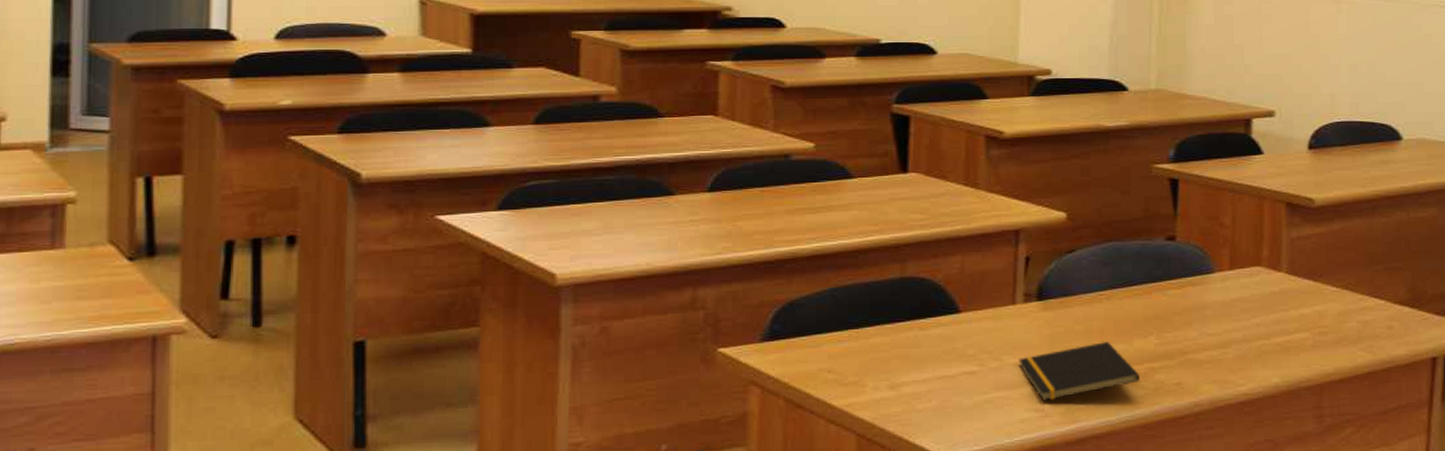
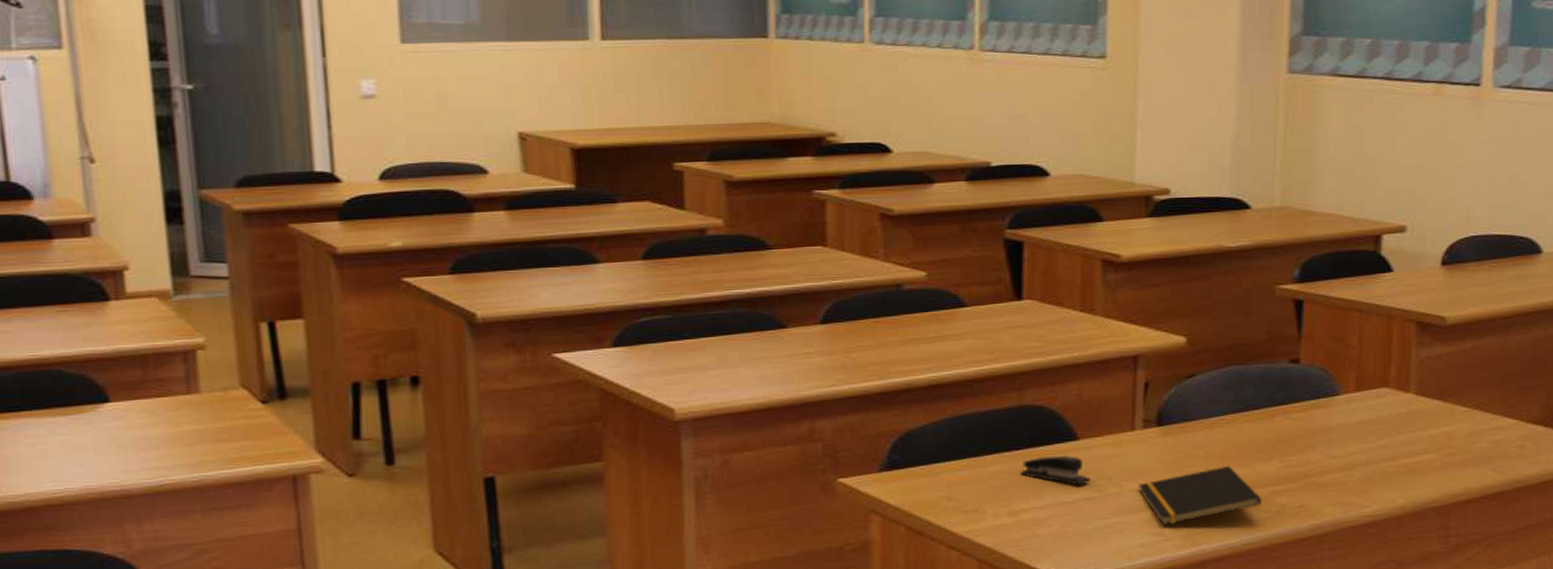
stapler: none [902,328,973,359] -> present [1020,455,1092,485]

